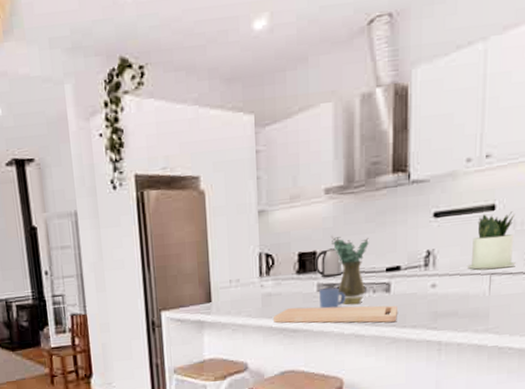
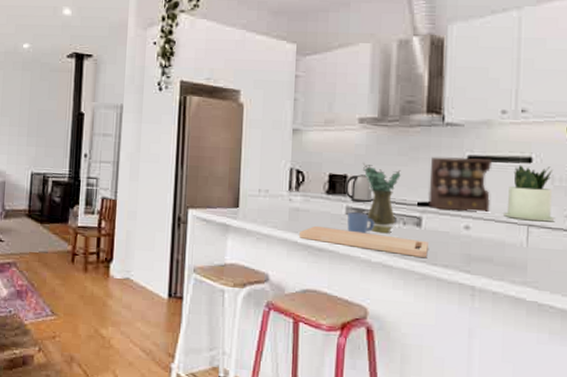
spice rack: none [396,213,458,273] -> present [428,156,493,213]

